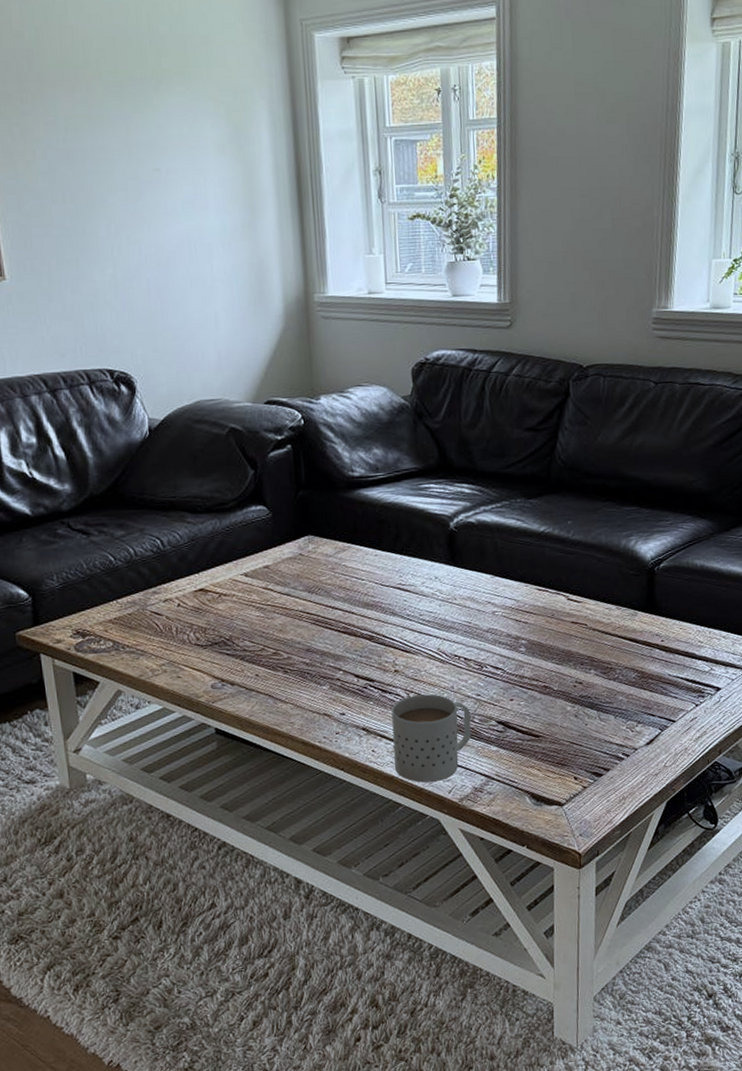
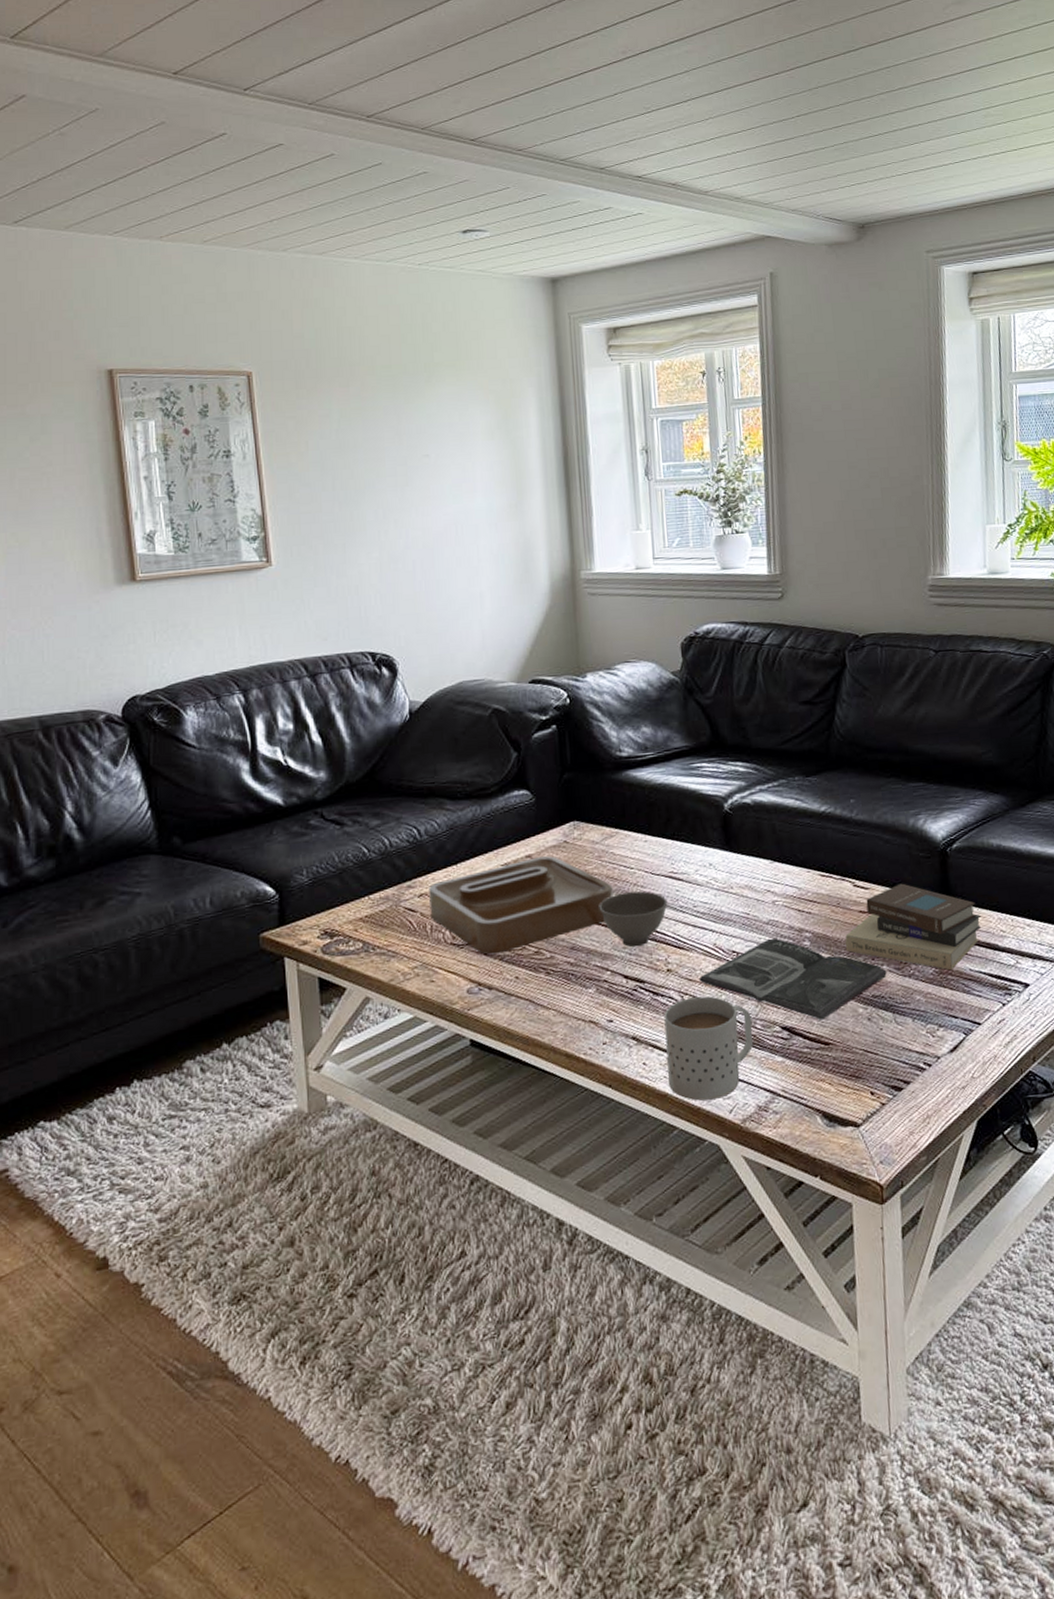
decorative tray: none [173,567,346,654] -> present [429,856,613,955]
bowl: none [332,600,396,650] -> present [599,891,668,947]
magazine: none [423,644,594,716] -> present [699,938,887,1020]
books: none [557,598,681,675] -> present [845,883,981,971]

